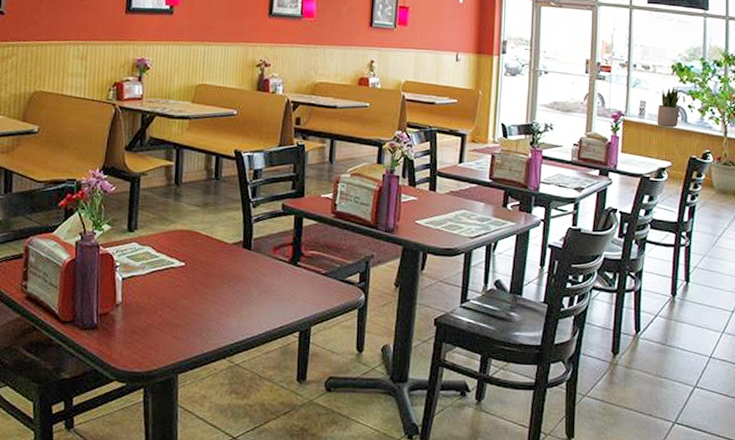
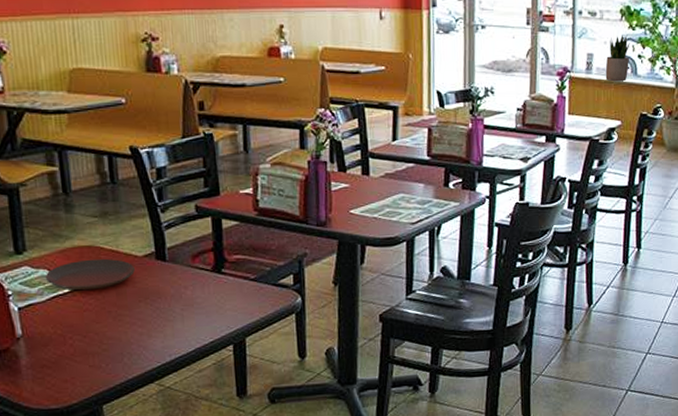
plate: none [148,242,224,269] -> present [45,258,135,291]

